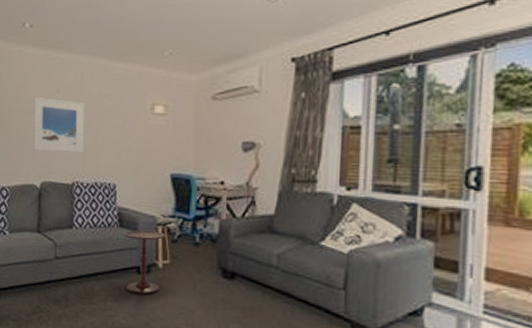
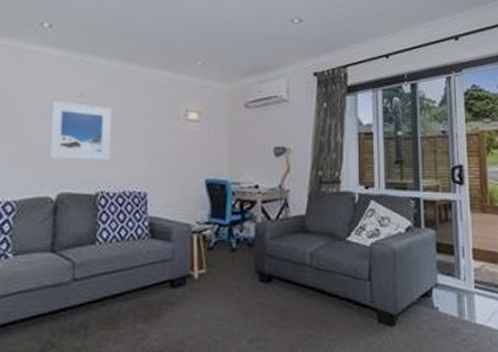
side table: present [124,230,166,295] -> none [156,240,201,310]

